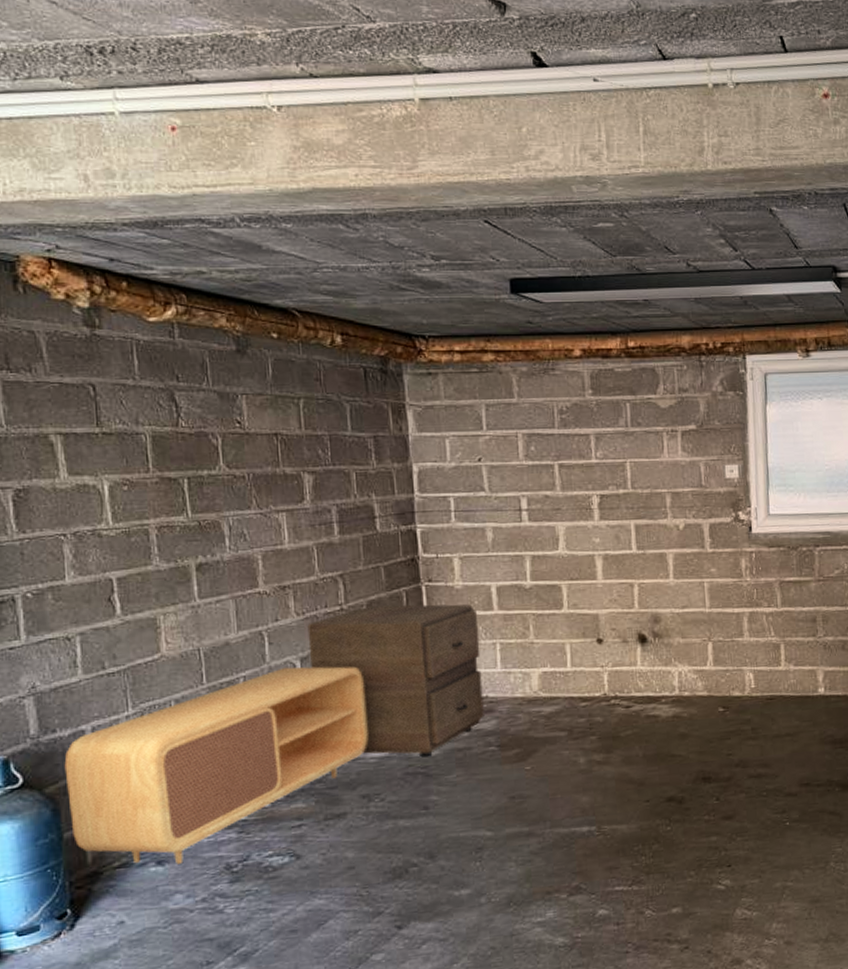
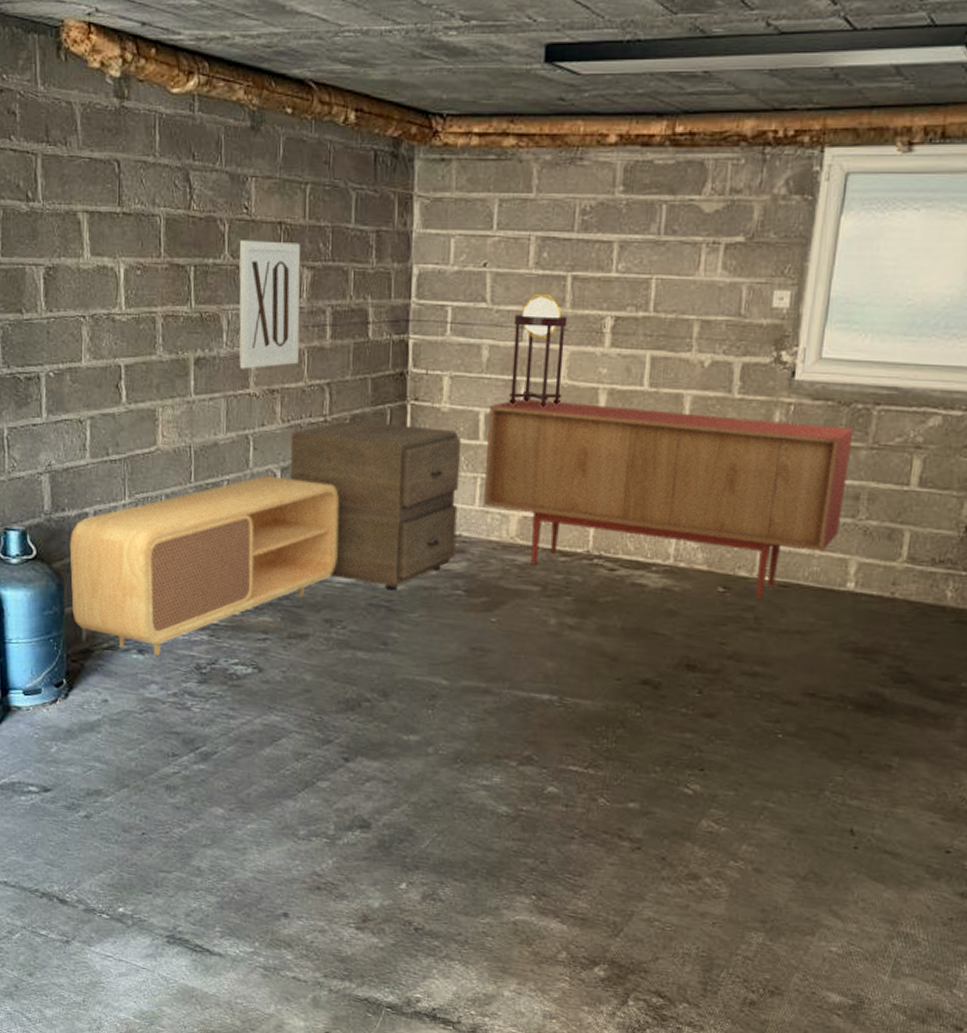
wall art: none [234,451,308,570] -> present [239,240,301,369]
sideboard: none [500,566,805,713] -> present [484,399,854,600]
table lamp: none [512,481,564,577] -> present [509,294,568,408]

